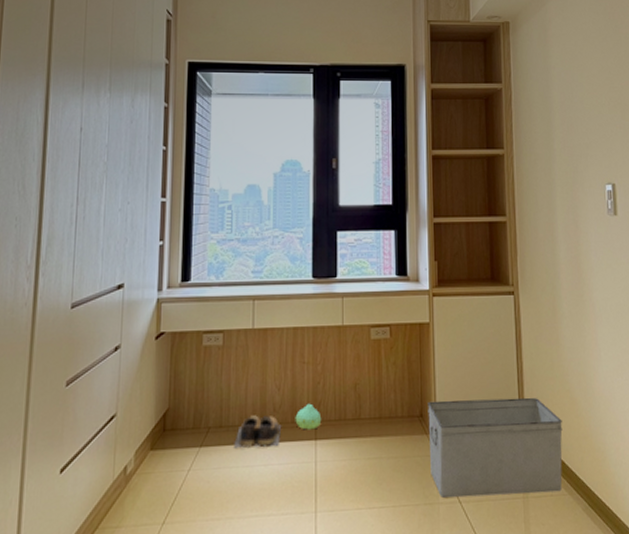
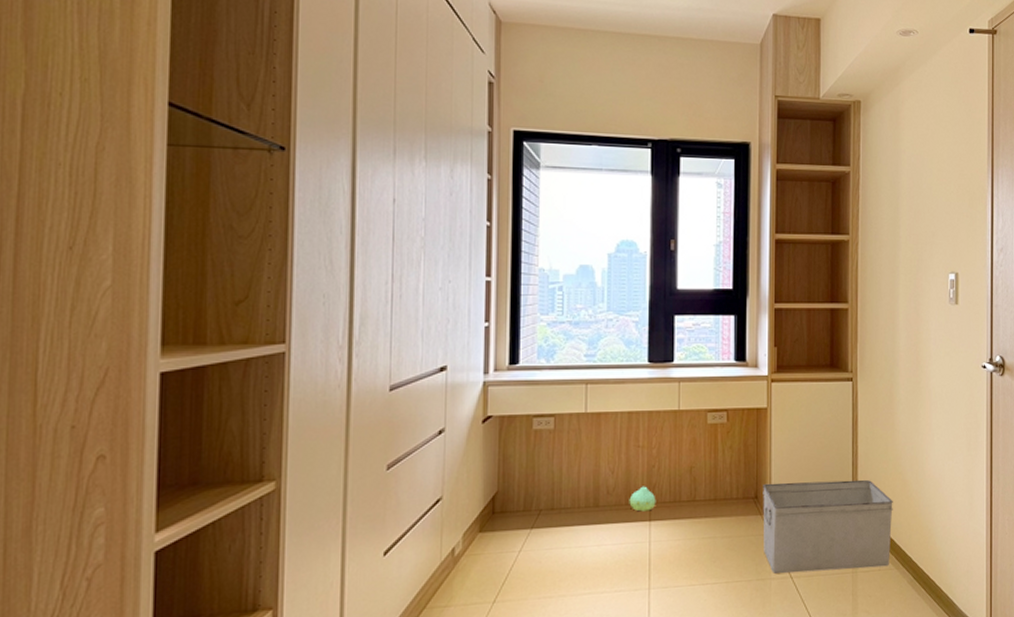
shoes: present [234,415,281,450] -> none [566,497,614,531]

